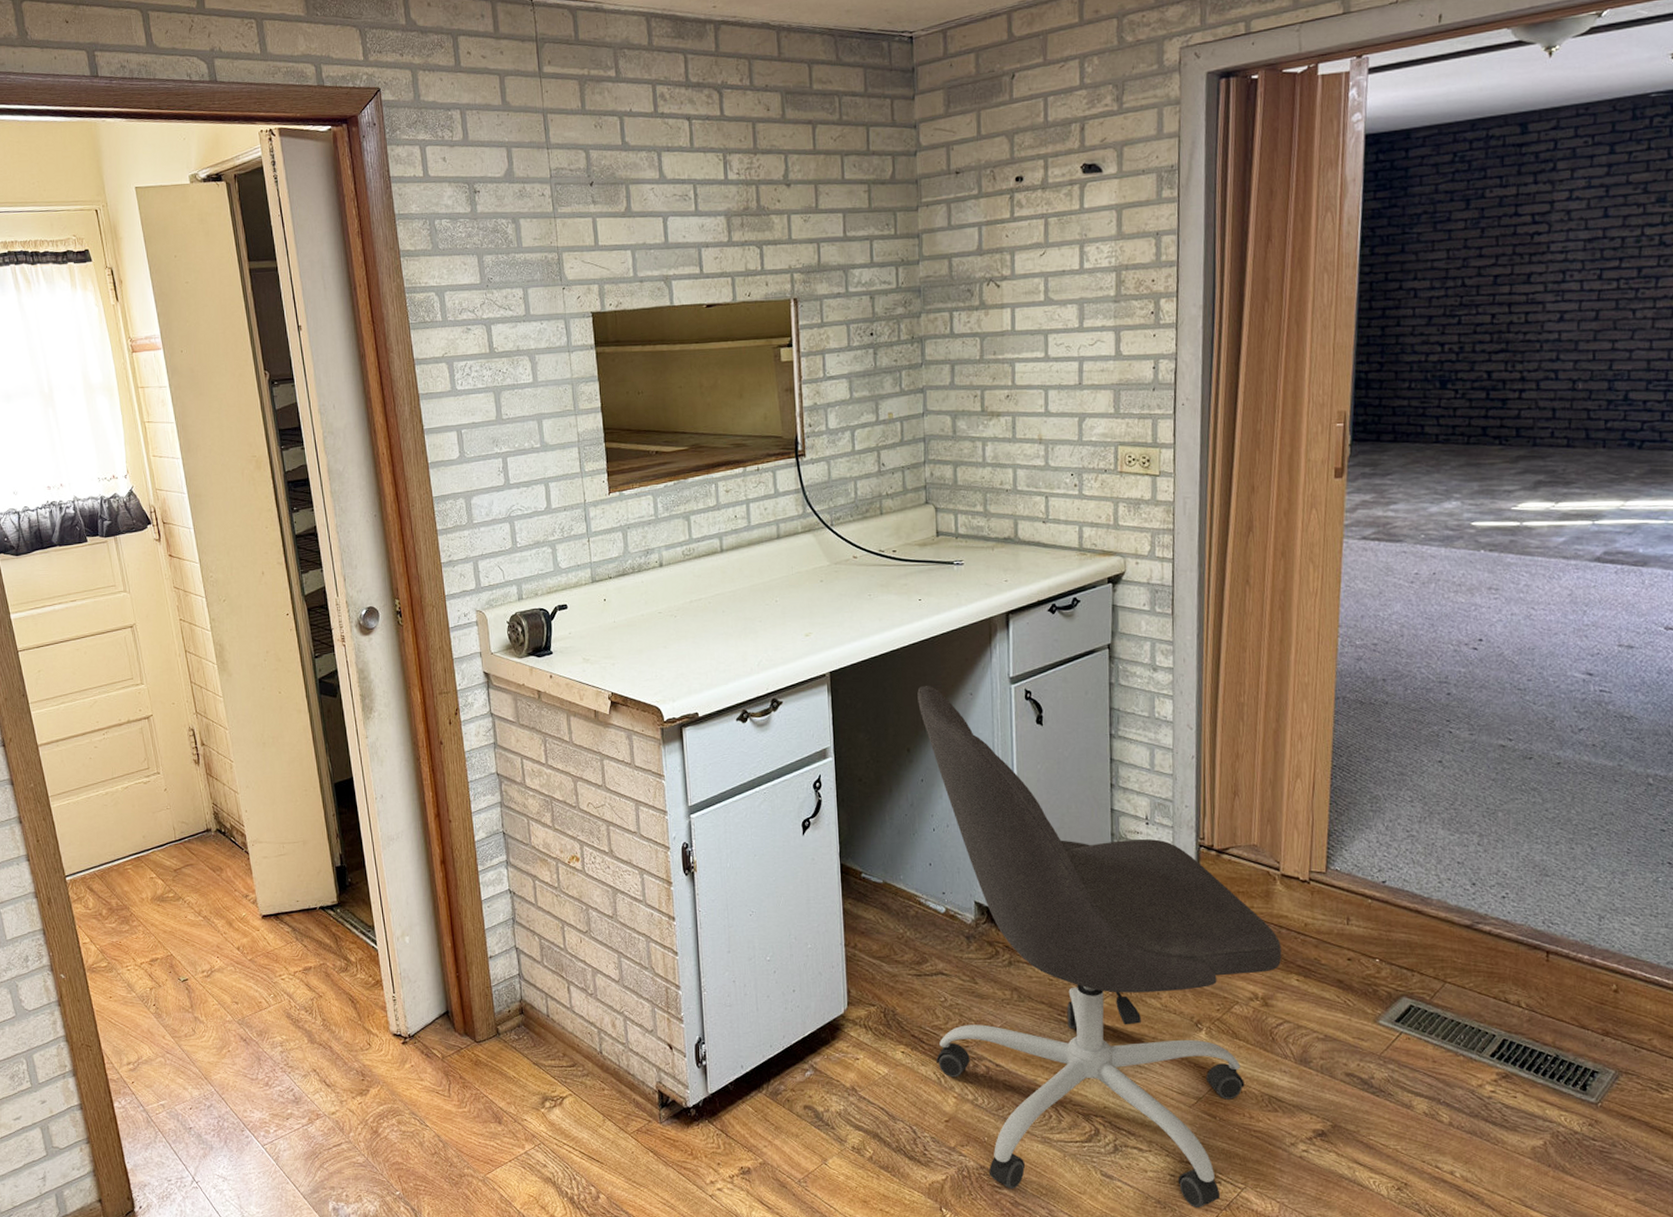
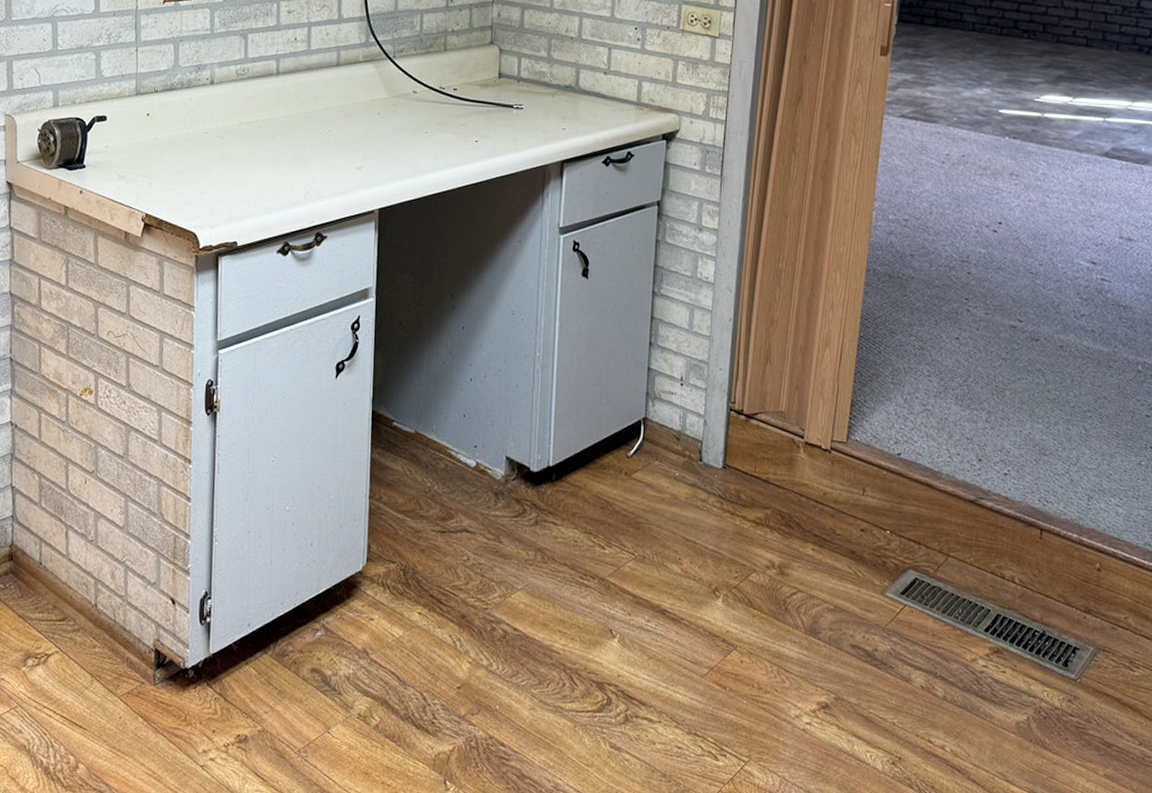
office chair: present [917,686,1282,1209] -> none [454,230,800,783]

